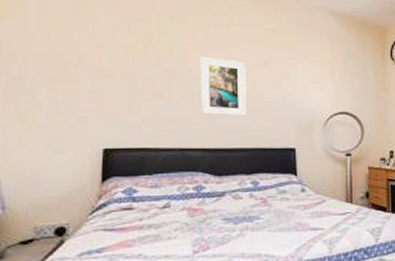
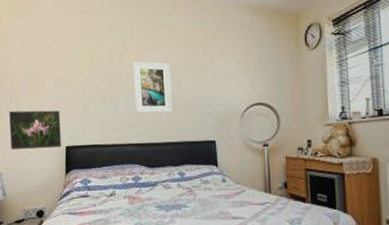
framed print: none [16,100,98,151] -> present [8,110,62,150]

